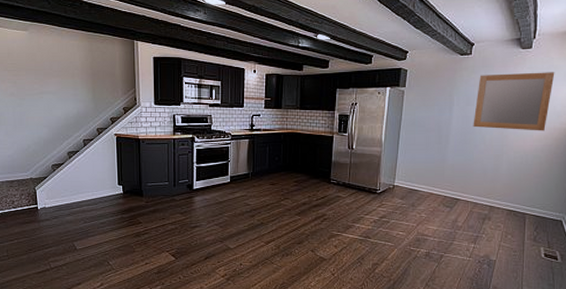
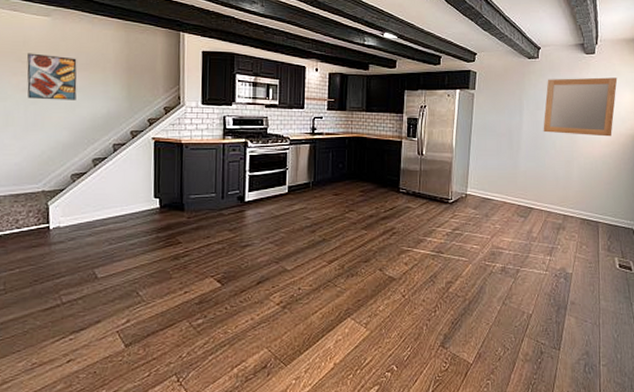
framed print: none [12,63,52,103] -> present [27,53,77,100]

